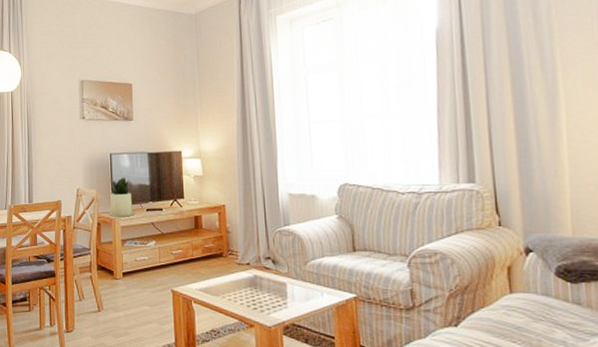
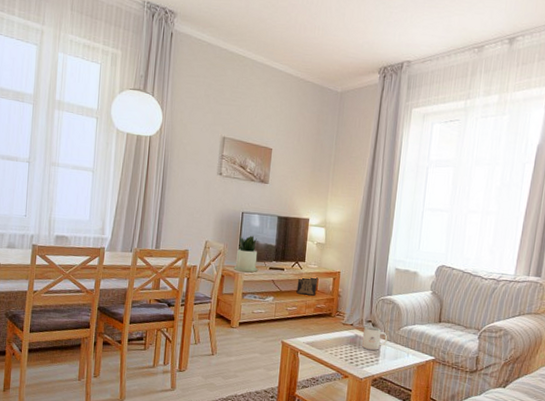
decorative box: none [179,214,202,235] -> present [296,277,318,296]
mug: none [262,264,294,293] -> present [362,326,388,351]

